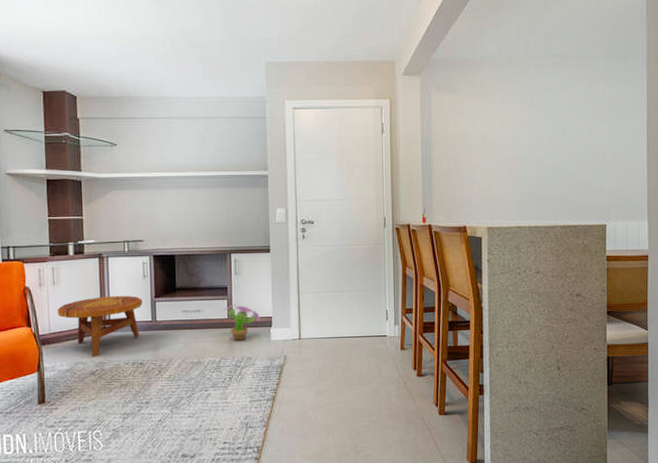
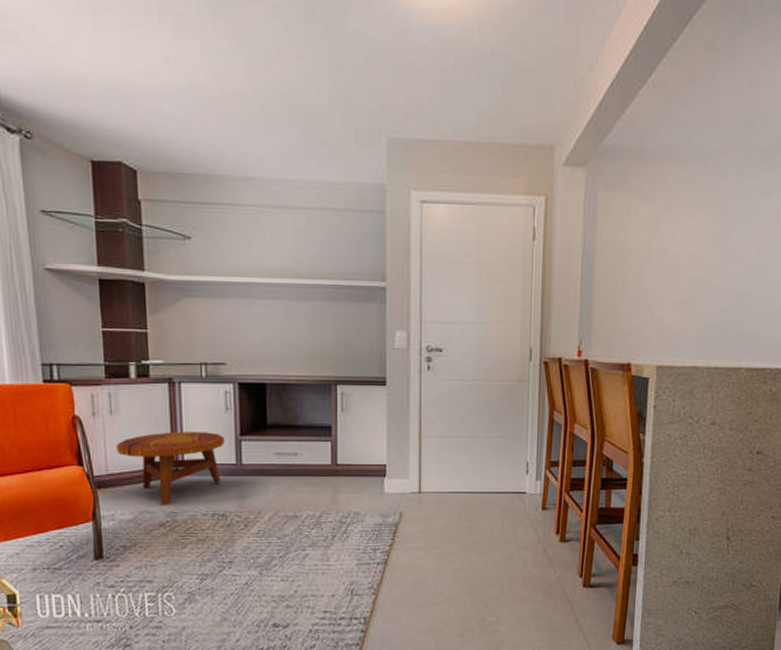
decorative plant: present [224,304,261,342] -> none [326,447,373,493]

